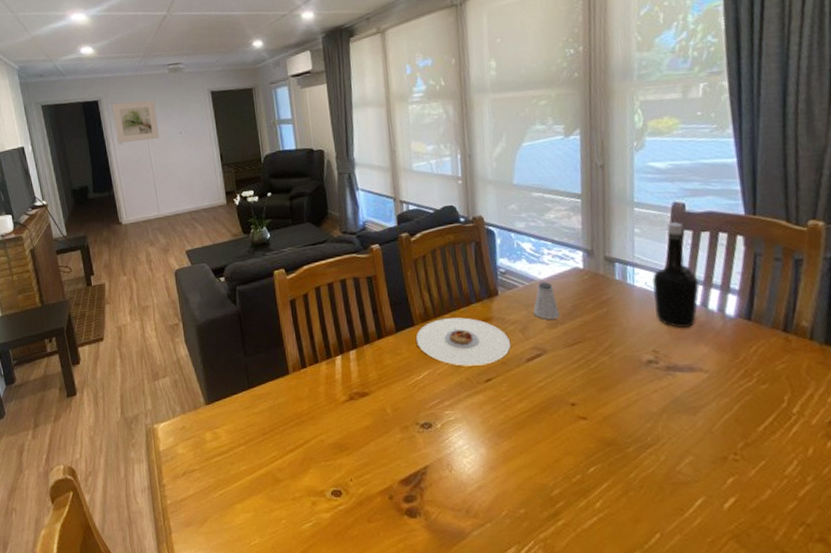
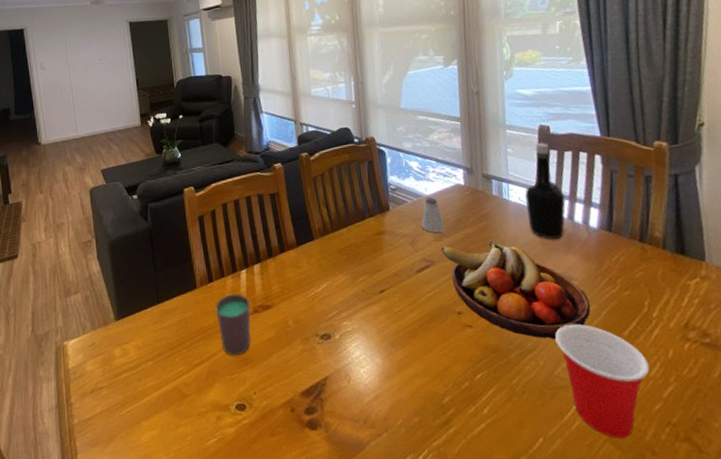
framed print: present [112,100,160,143] -> none [36,29,80,68]
cup: none [309,380,347,443] -> present [215,294,251,356]
plate: present [415,317,511,366] -> none [315,231,403,278]
fruit bowl: none [554,328,721,434] -> present [440,240,591,340]
cup: none [679,418,786,537] -> present [555,324,650,438]

